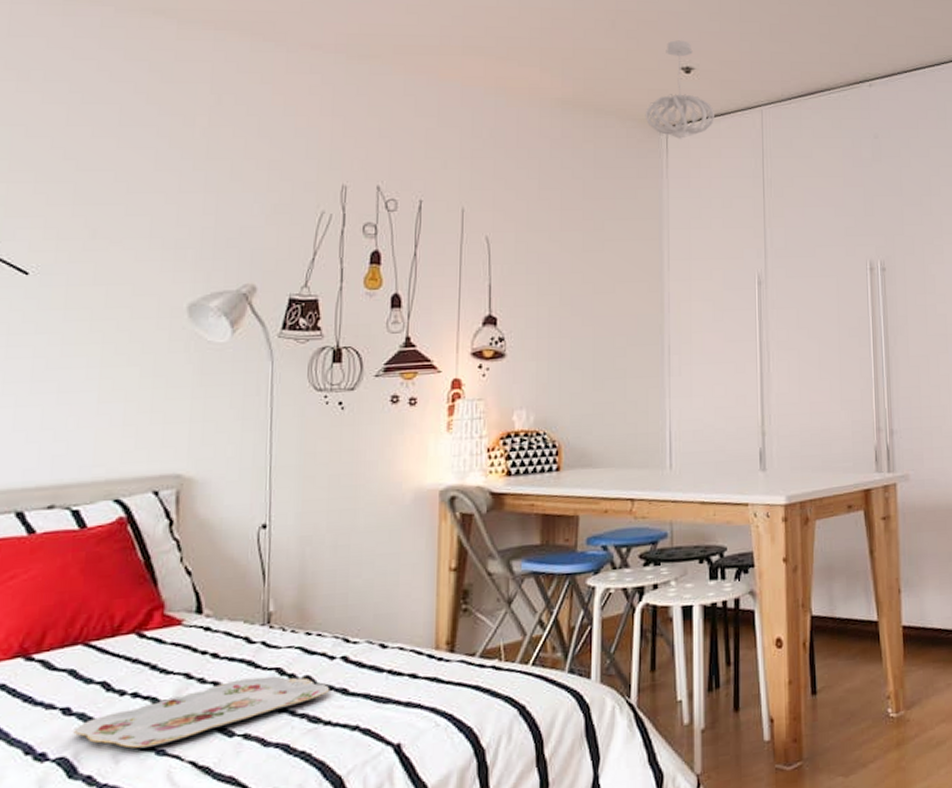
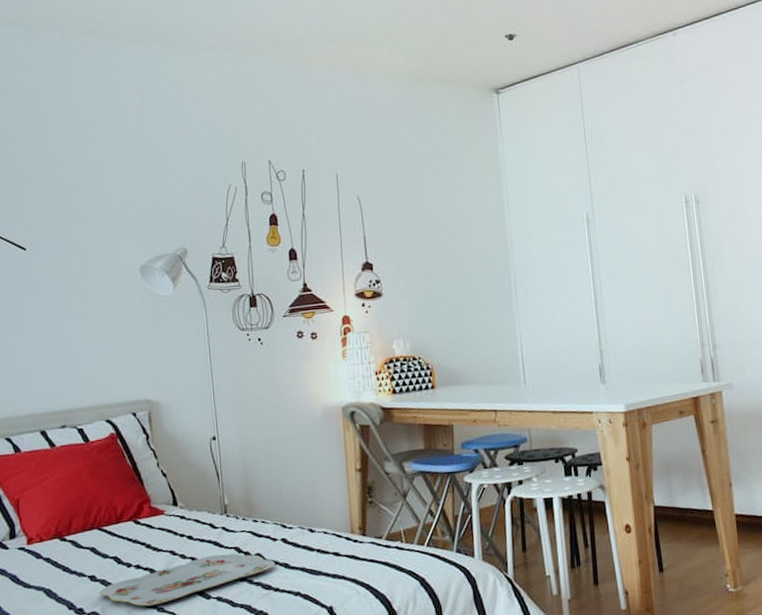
pendant light: present [645,40,714,140] -> none [478,11,537,100]

